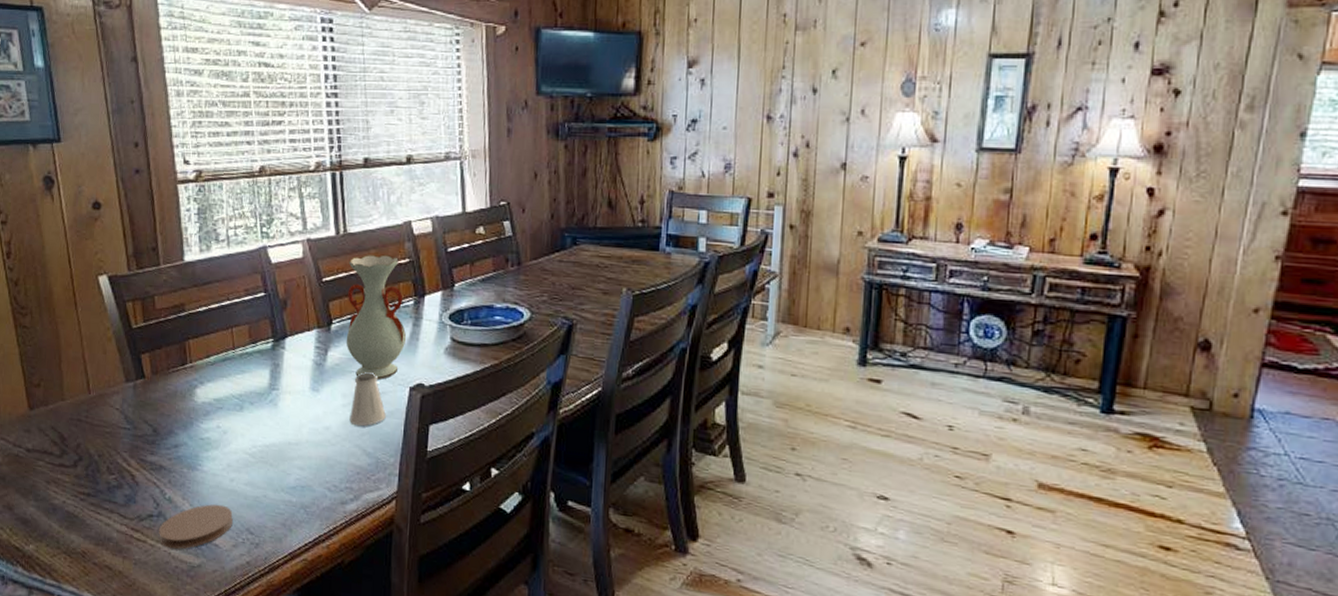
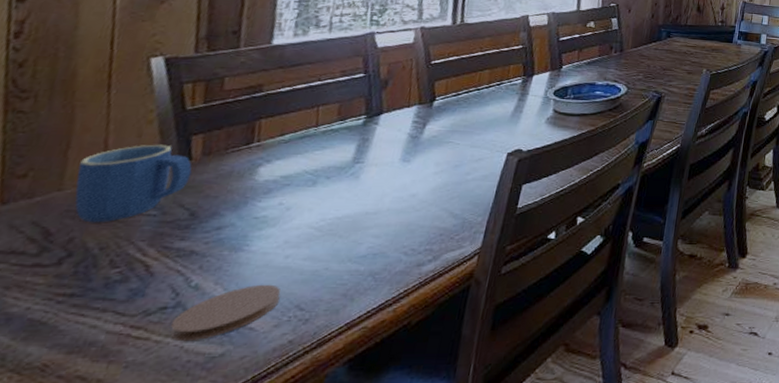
mug: none [70,361,147,432] -> present [75,144,192,223]
vase: present [346,254,407,381] -> none [447,42,513,149]
saltshaker: present [349,371,386,426] -> none [439,141,480,191]

